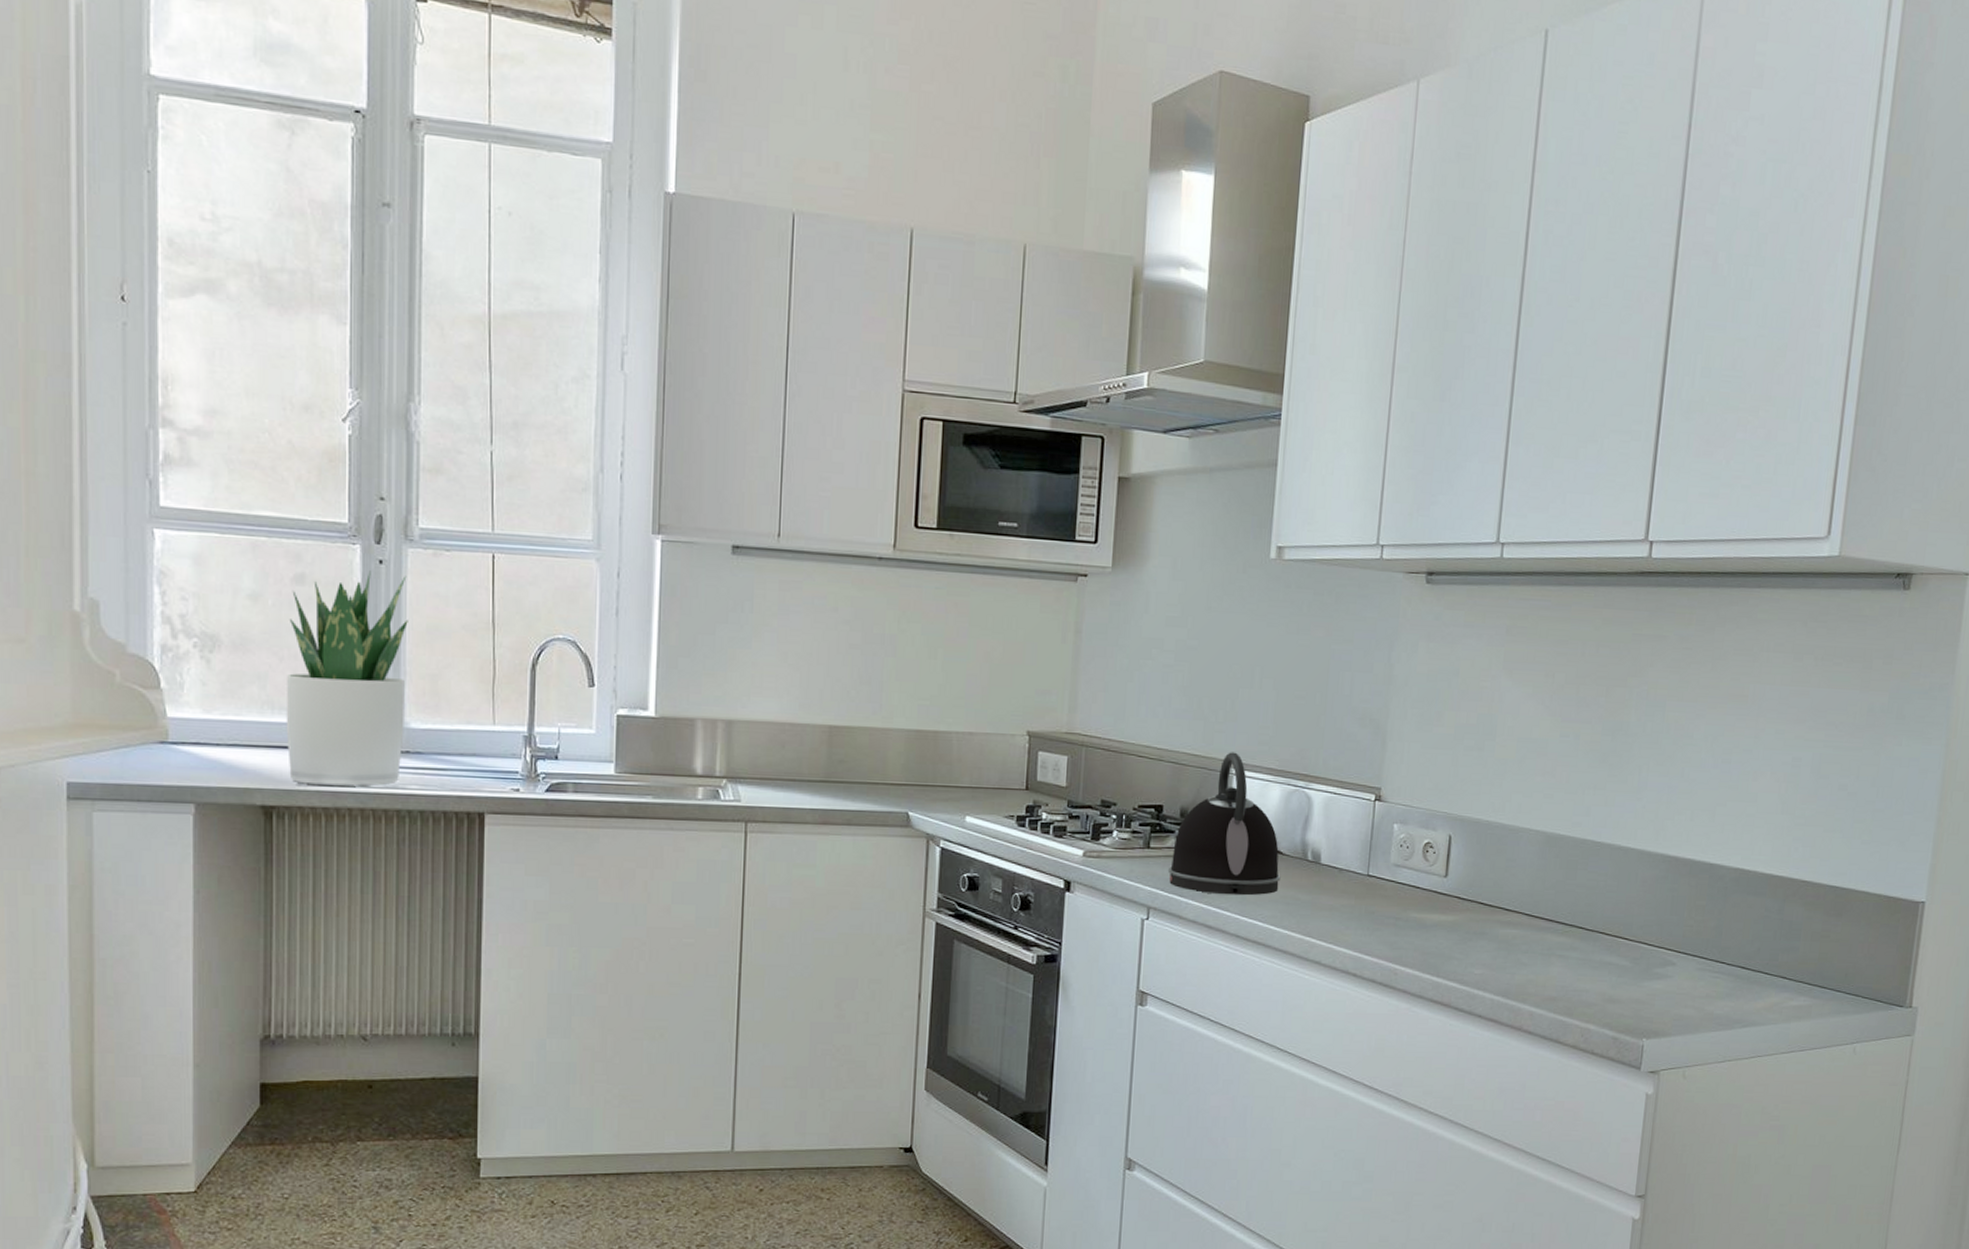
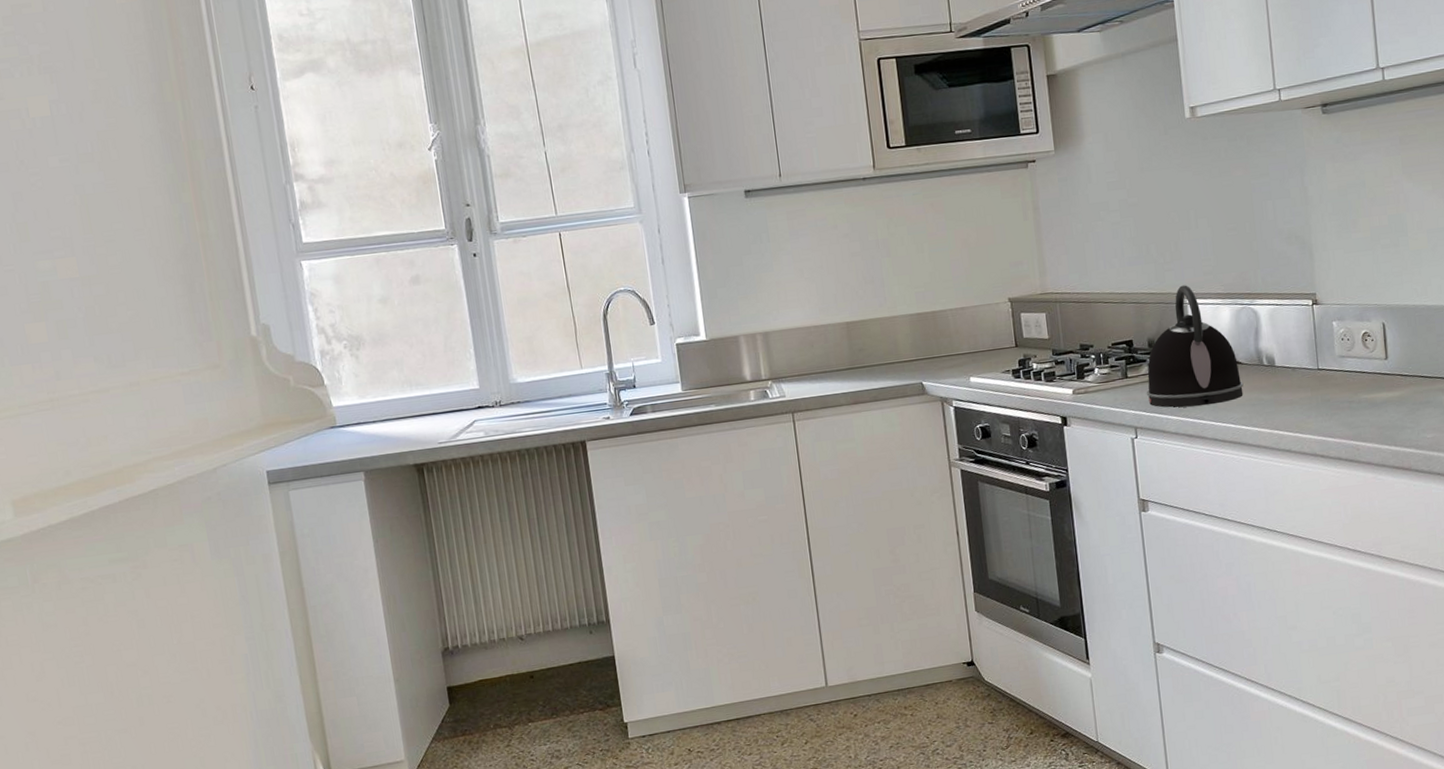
planter: present [286,571,408,787] -> none [411,263,516,442]

